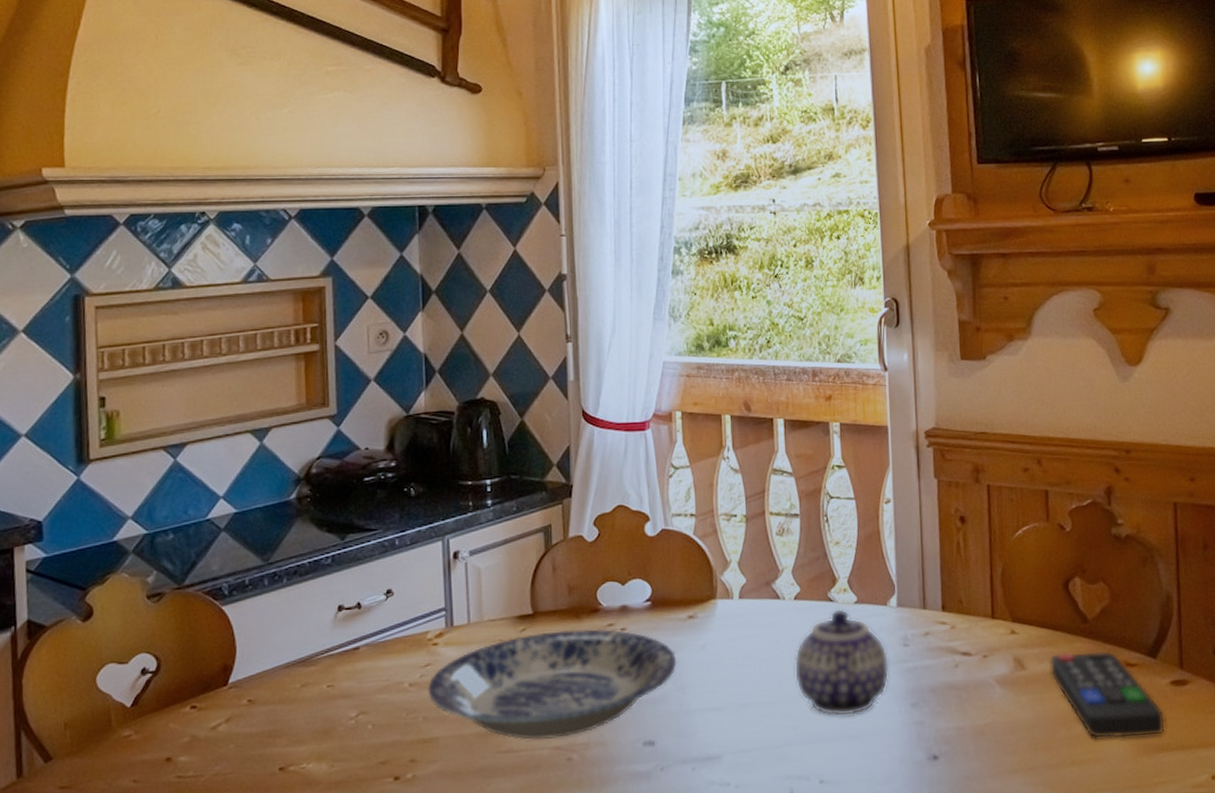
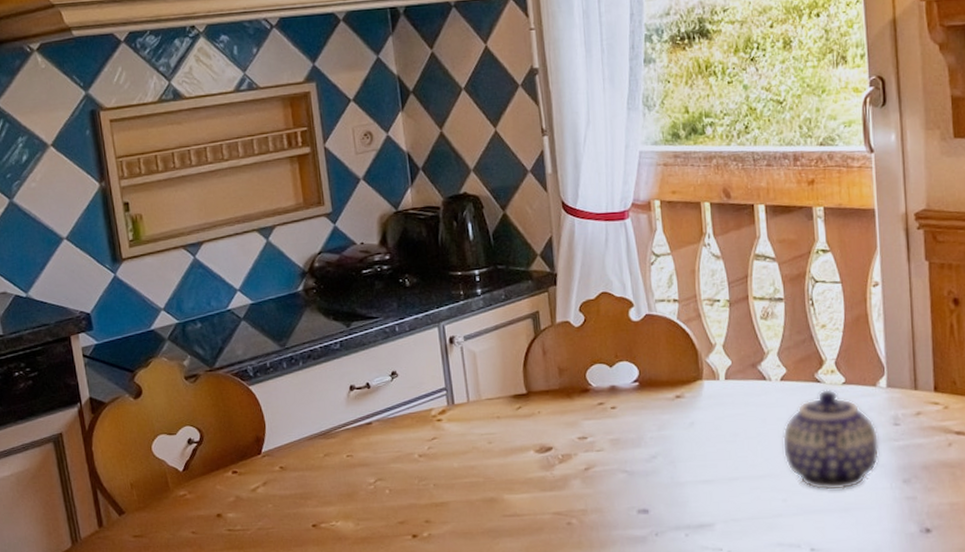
plate: present [428,628,677,740] -> none [435,407,667,506]

